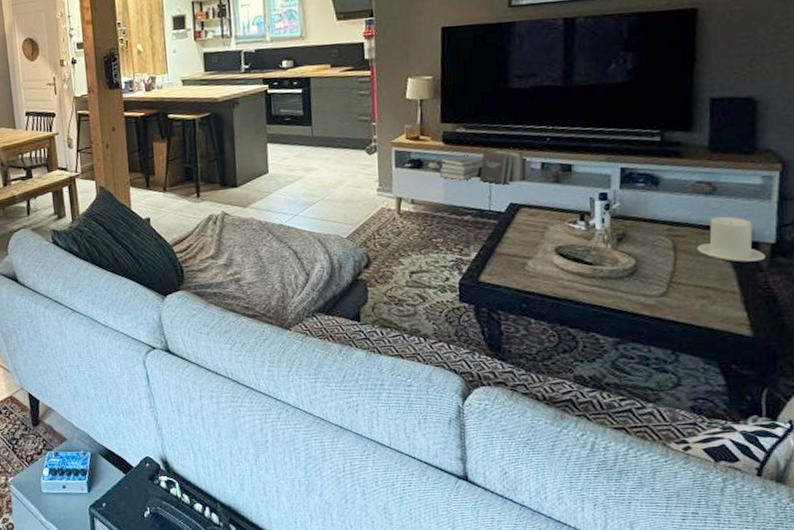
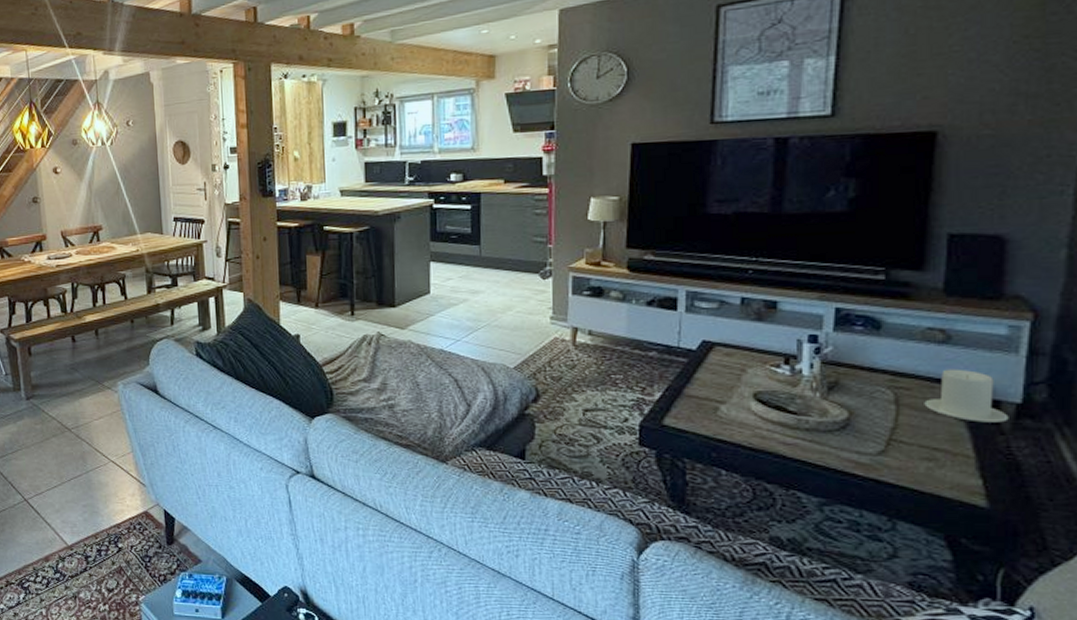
books: present [438,155,483,181] -> none [621,285,673,314]
books: present [480,147,532,185] -> none [668,279,731,320]

